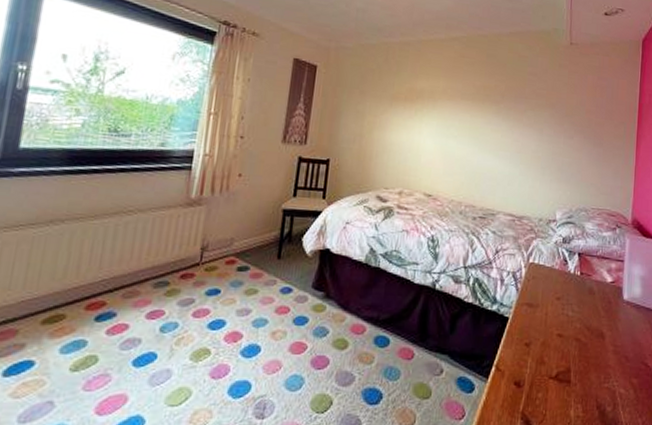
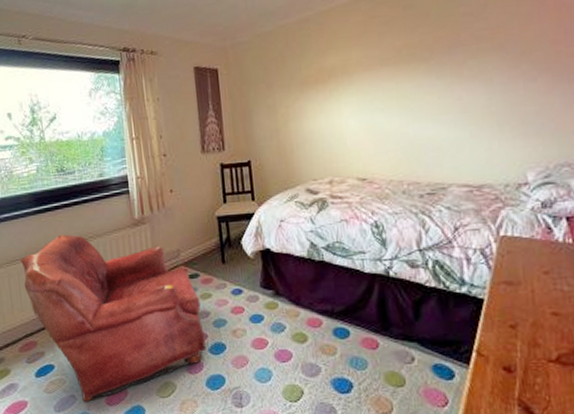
armchair: none [22,202,244,410] -> present [20,234,206,402]

